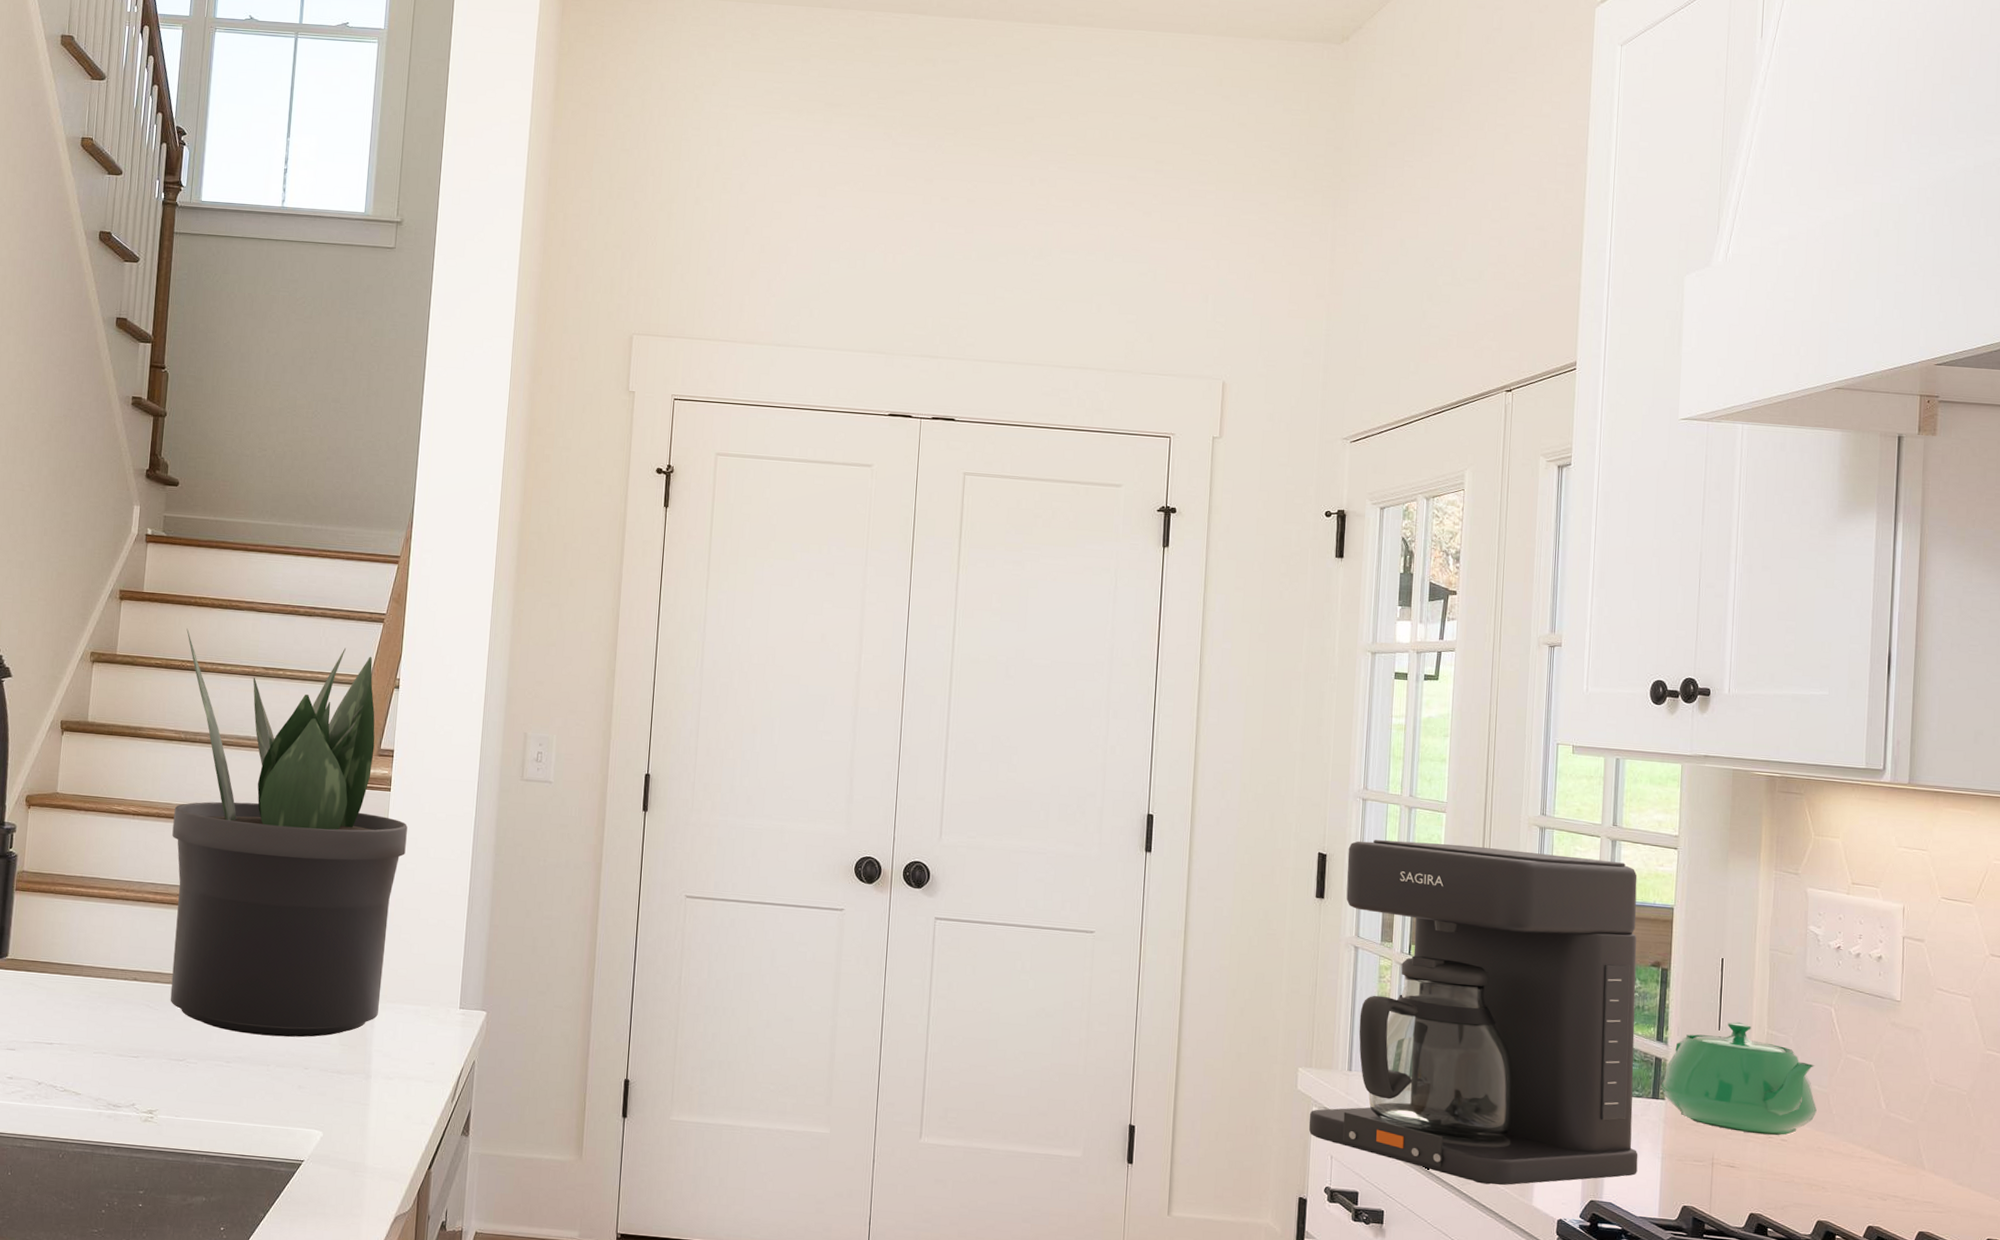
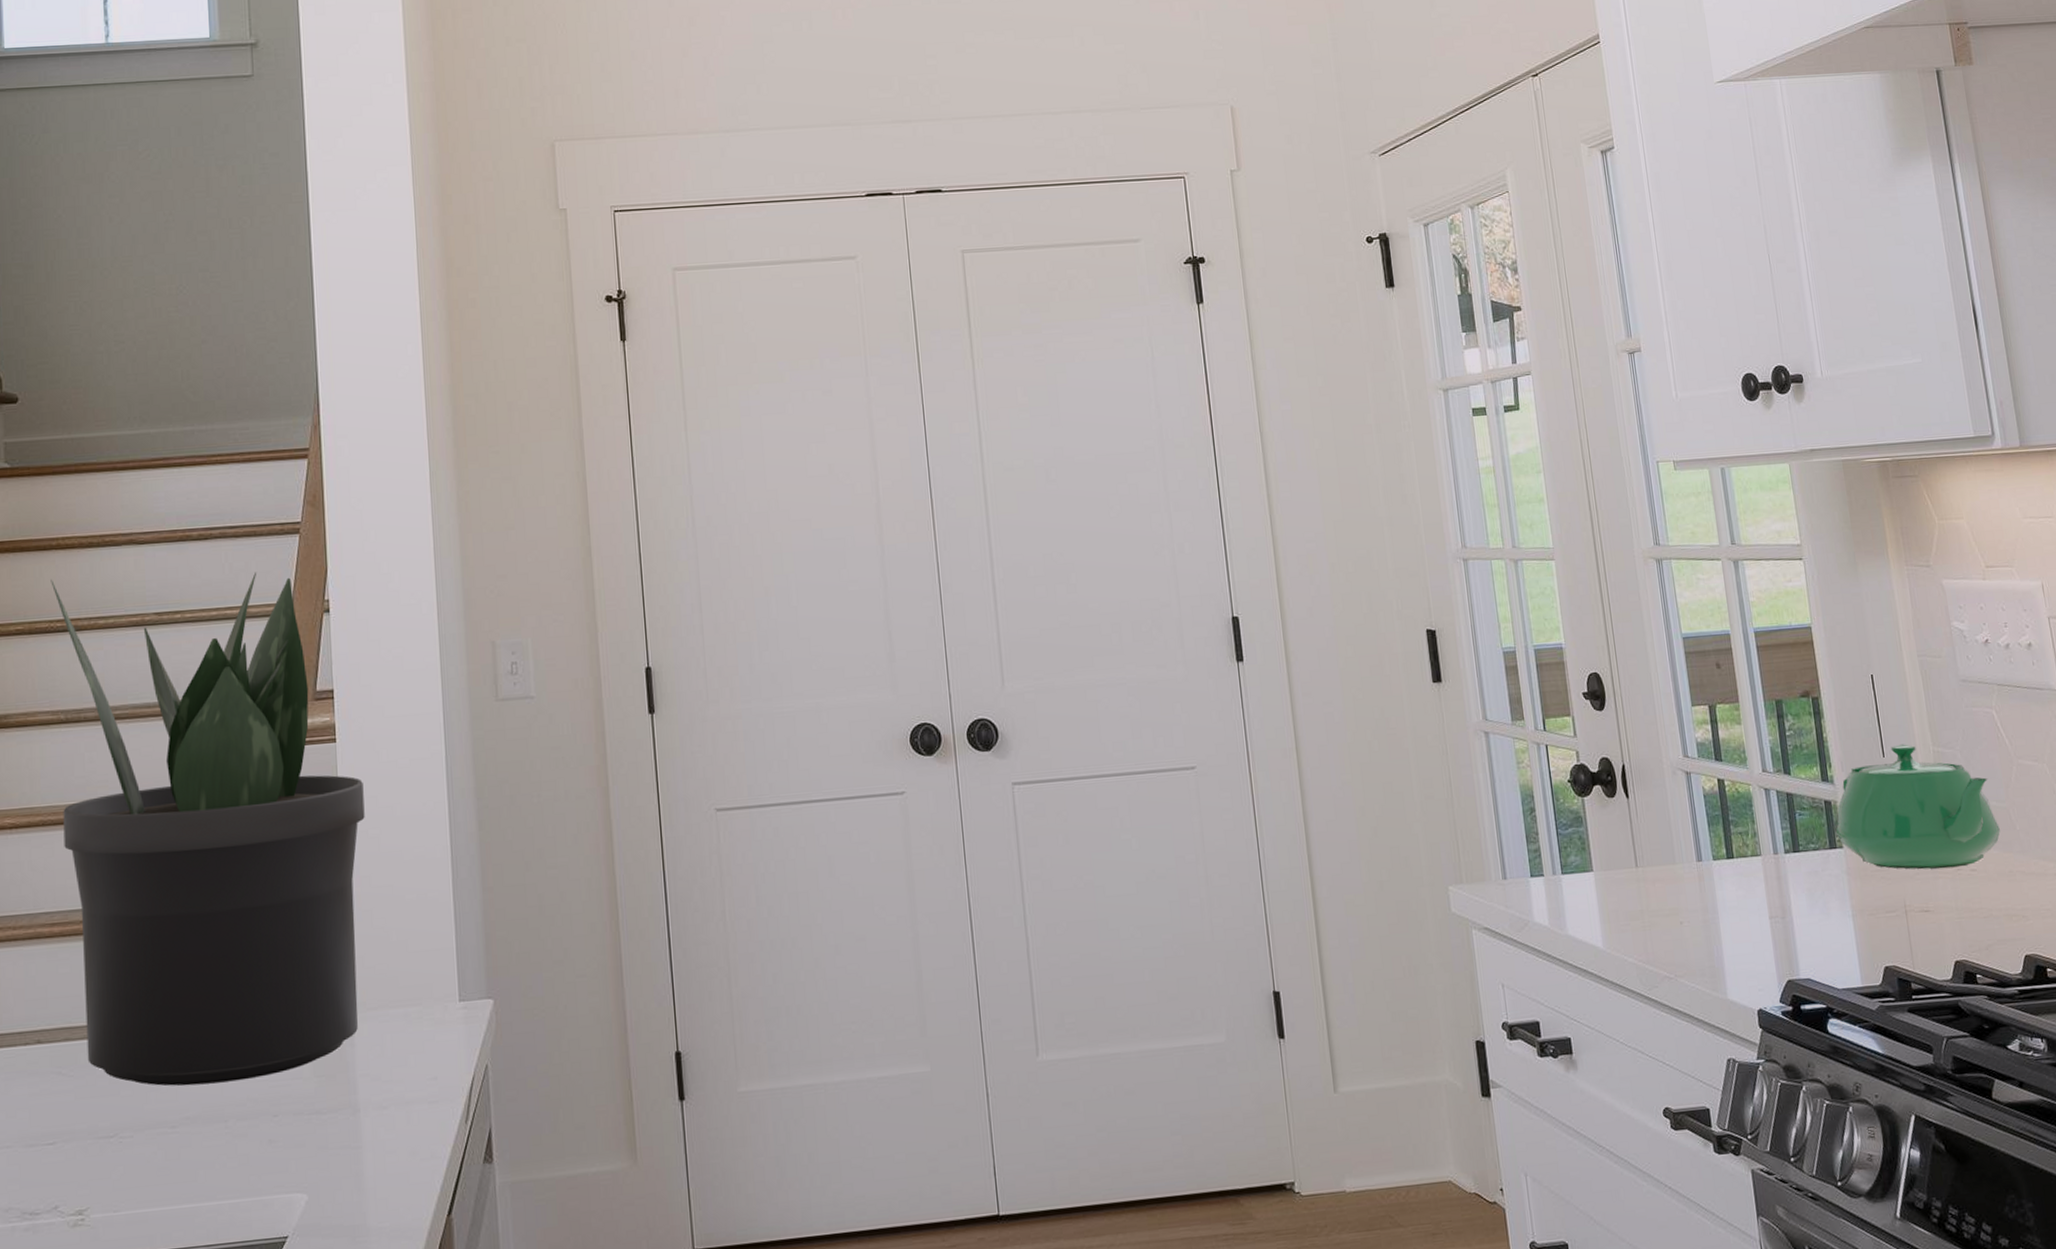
coffee maker: present [1308,839,1638,1186] -> none [1457,584,1830,985]

